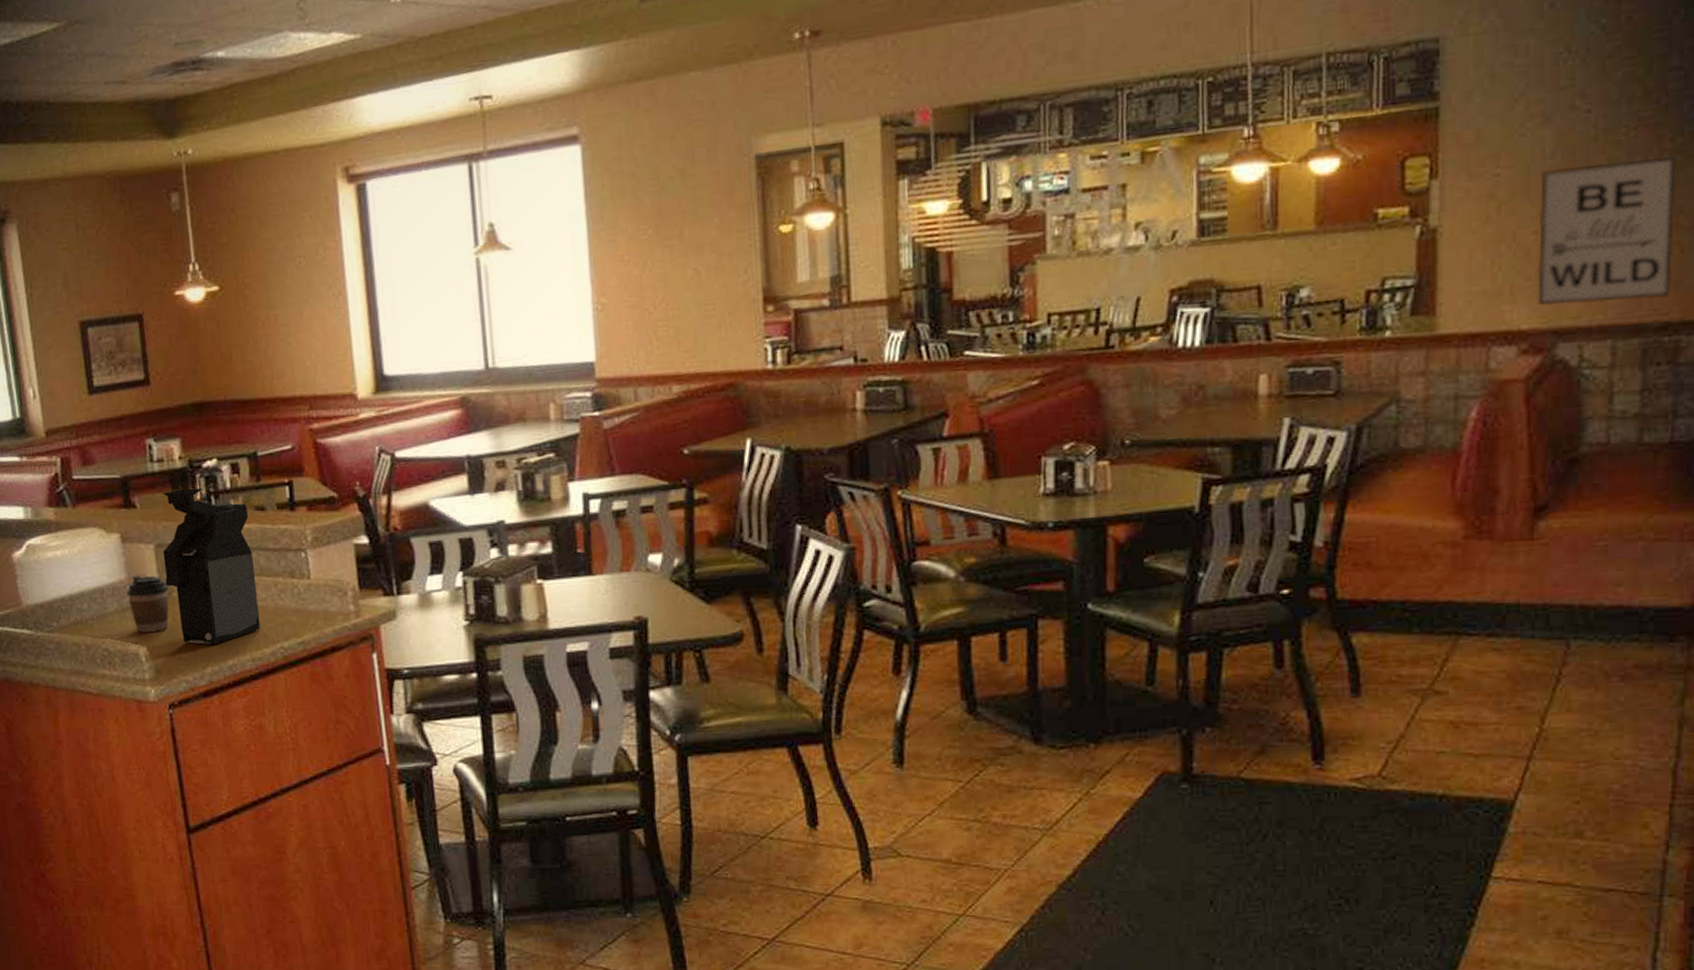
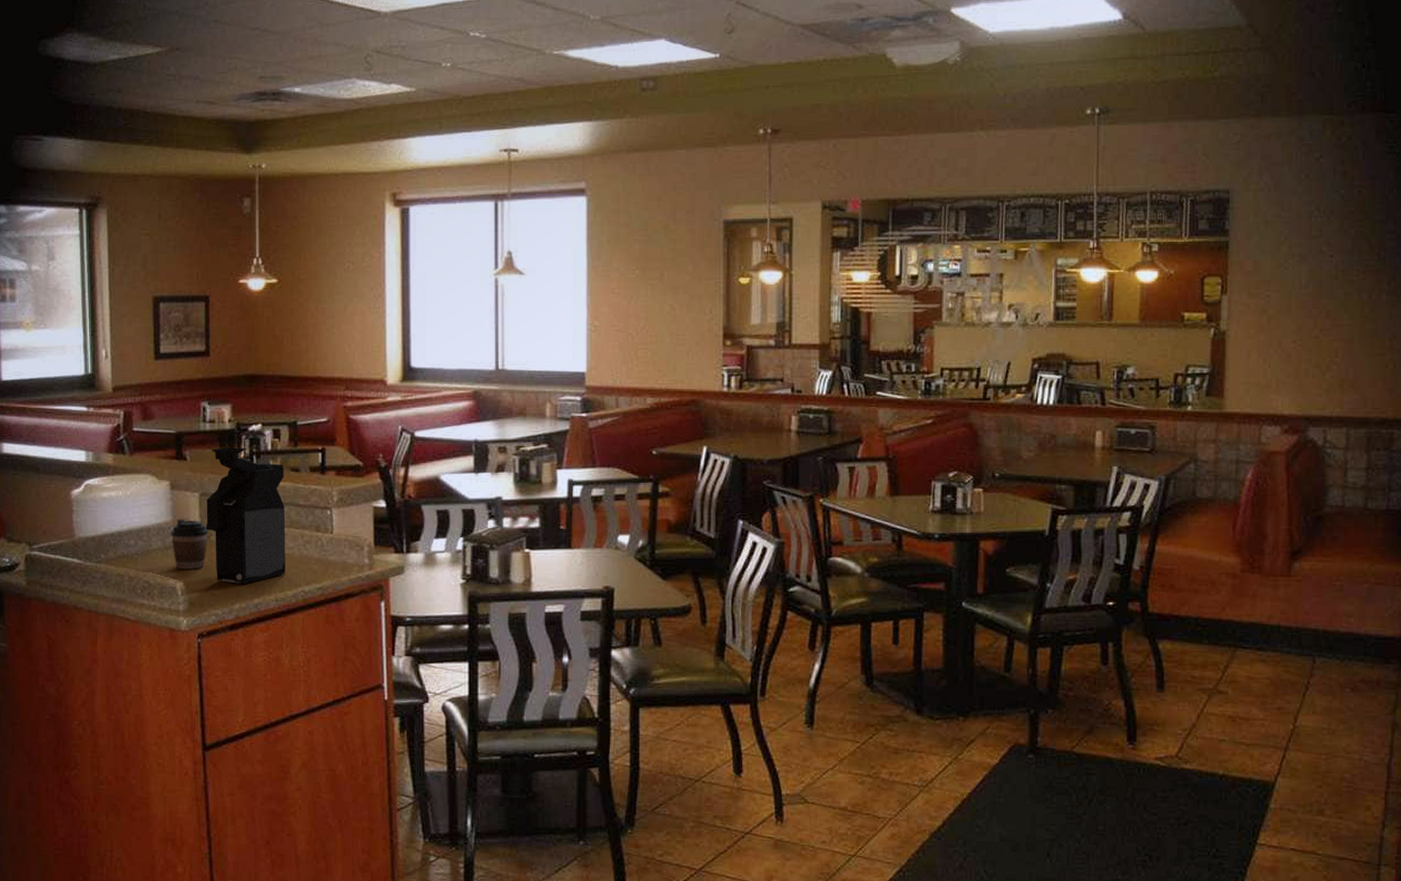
wall art: present [1537,157,1676,305] -> none [1295,295,1391,399]

